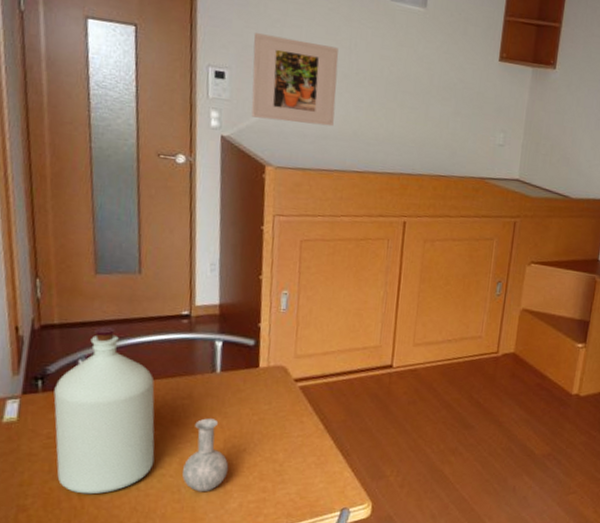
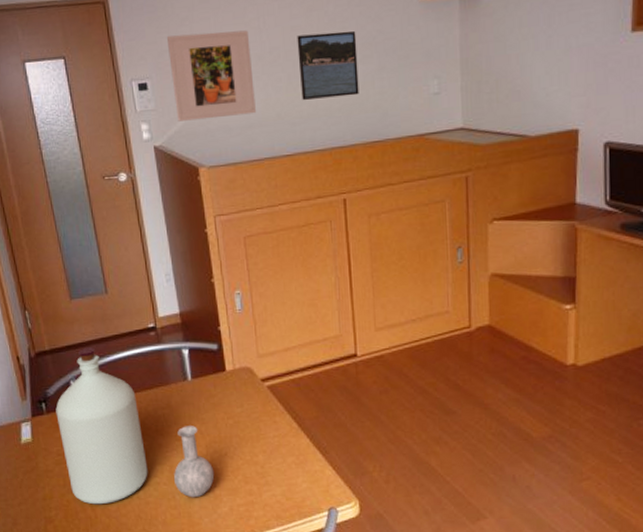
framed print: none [380,65,440,131] -> present [297,31,359,101]

